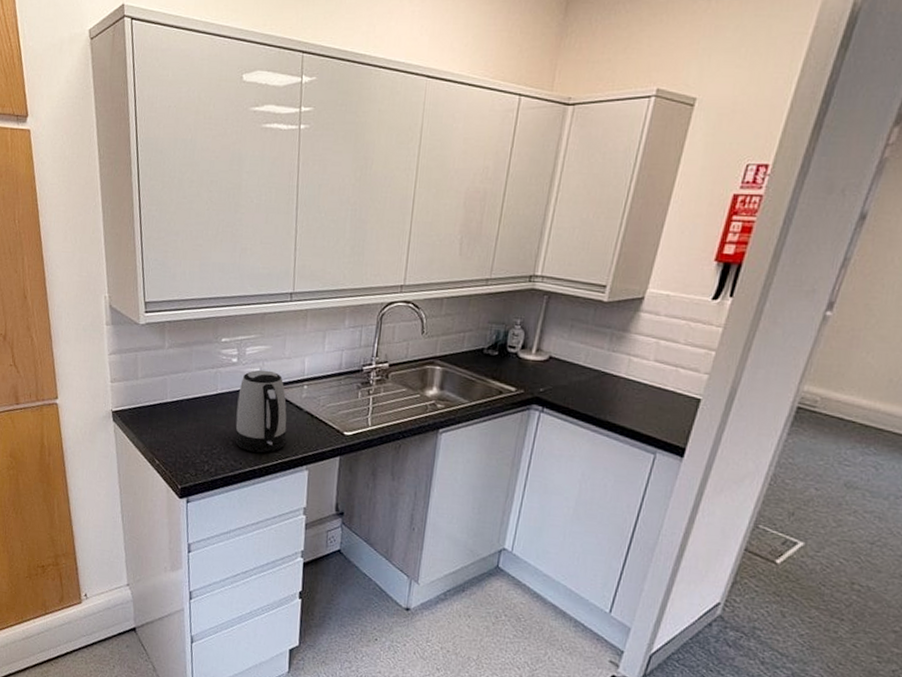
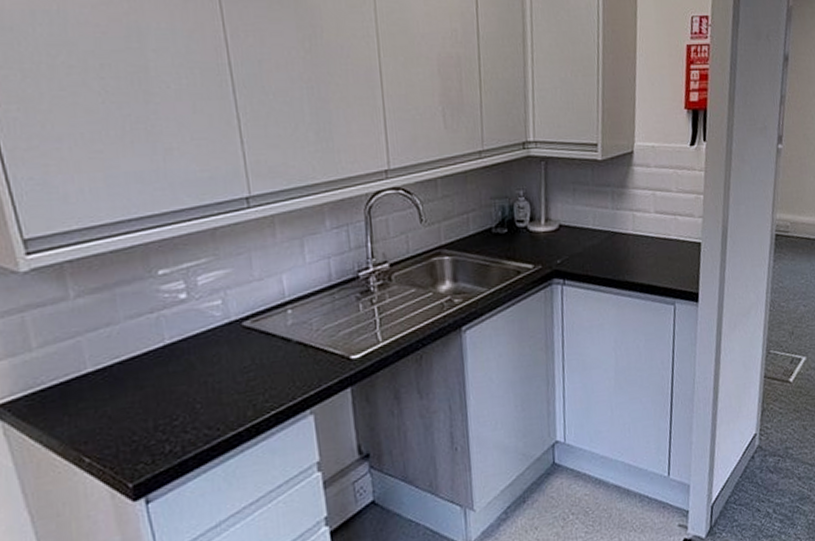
kettle: present [235,369,287,453] -> none [196,300,278,411]

